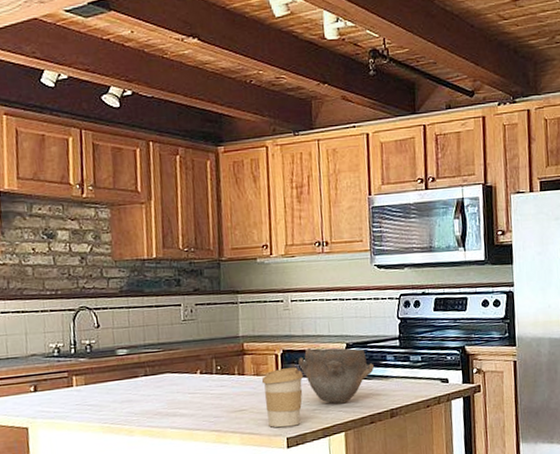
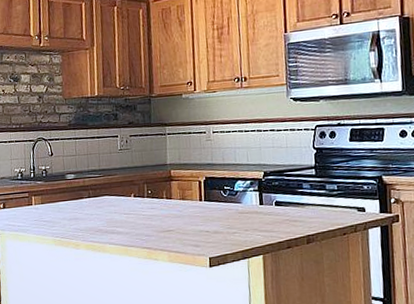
coffee cup: present [261,367,304,428] -> none [186,193,225,248]
bowl: present [298,348,375,404] -> none [219,176,291,228]

